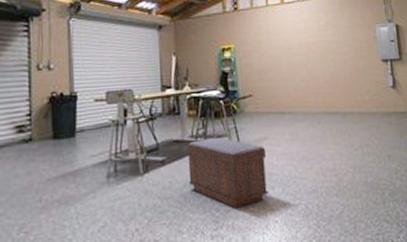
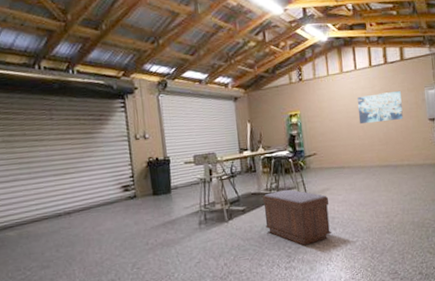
wall art: none [300,26,353,62] -> present [358,90,403,124]

